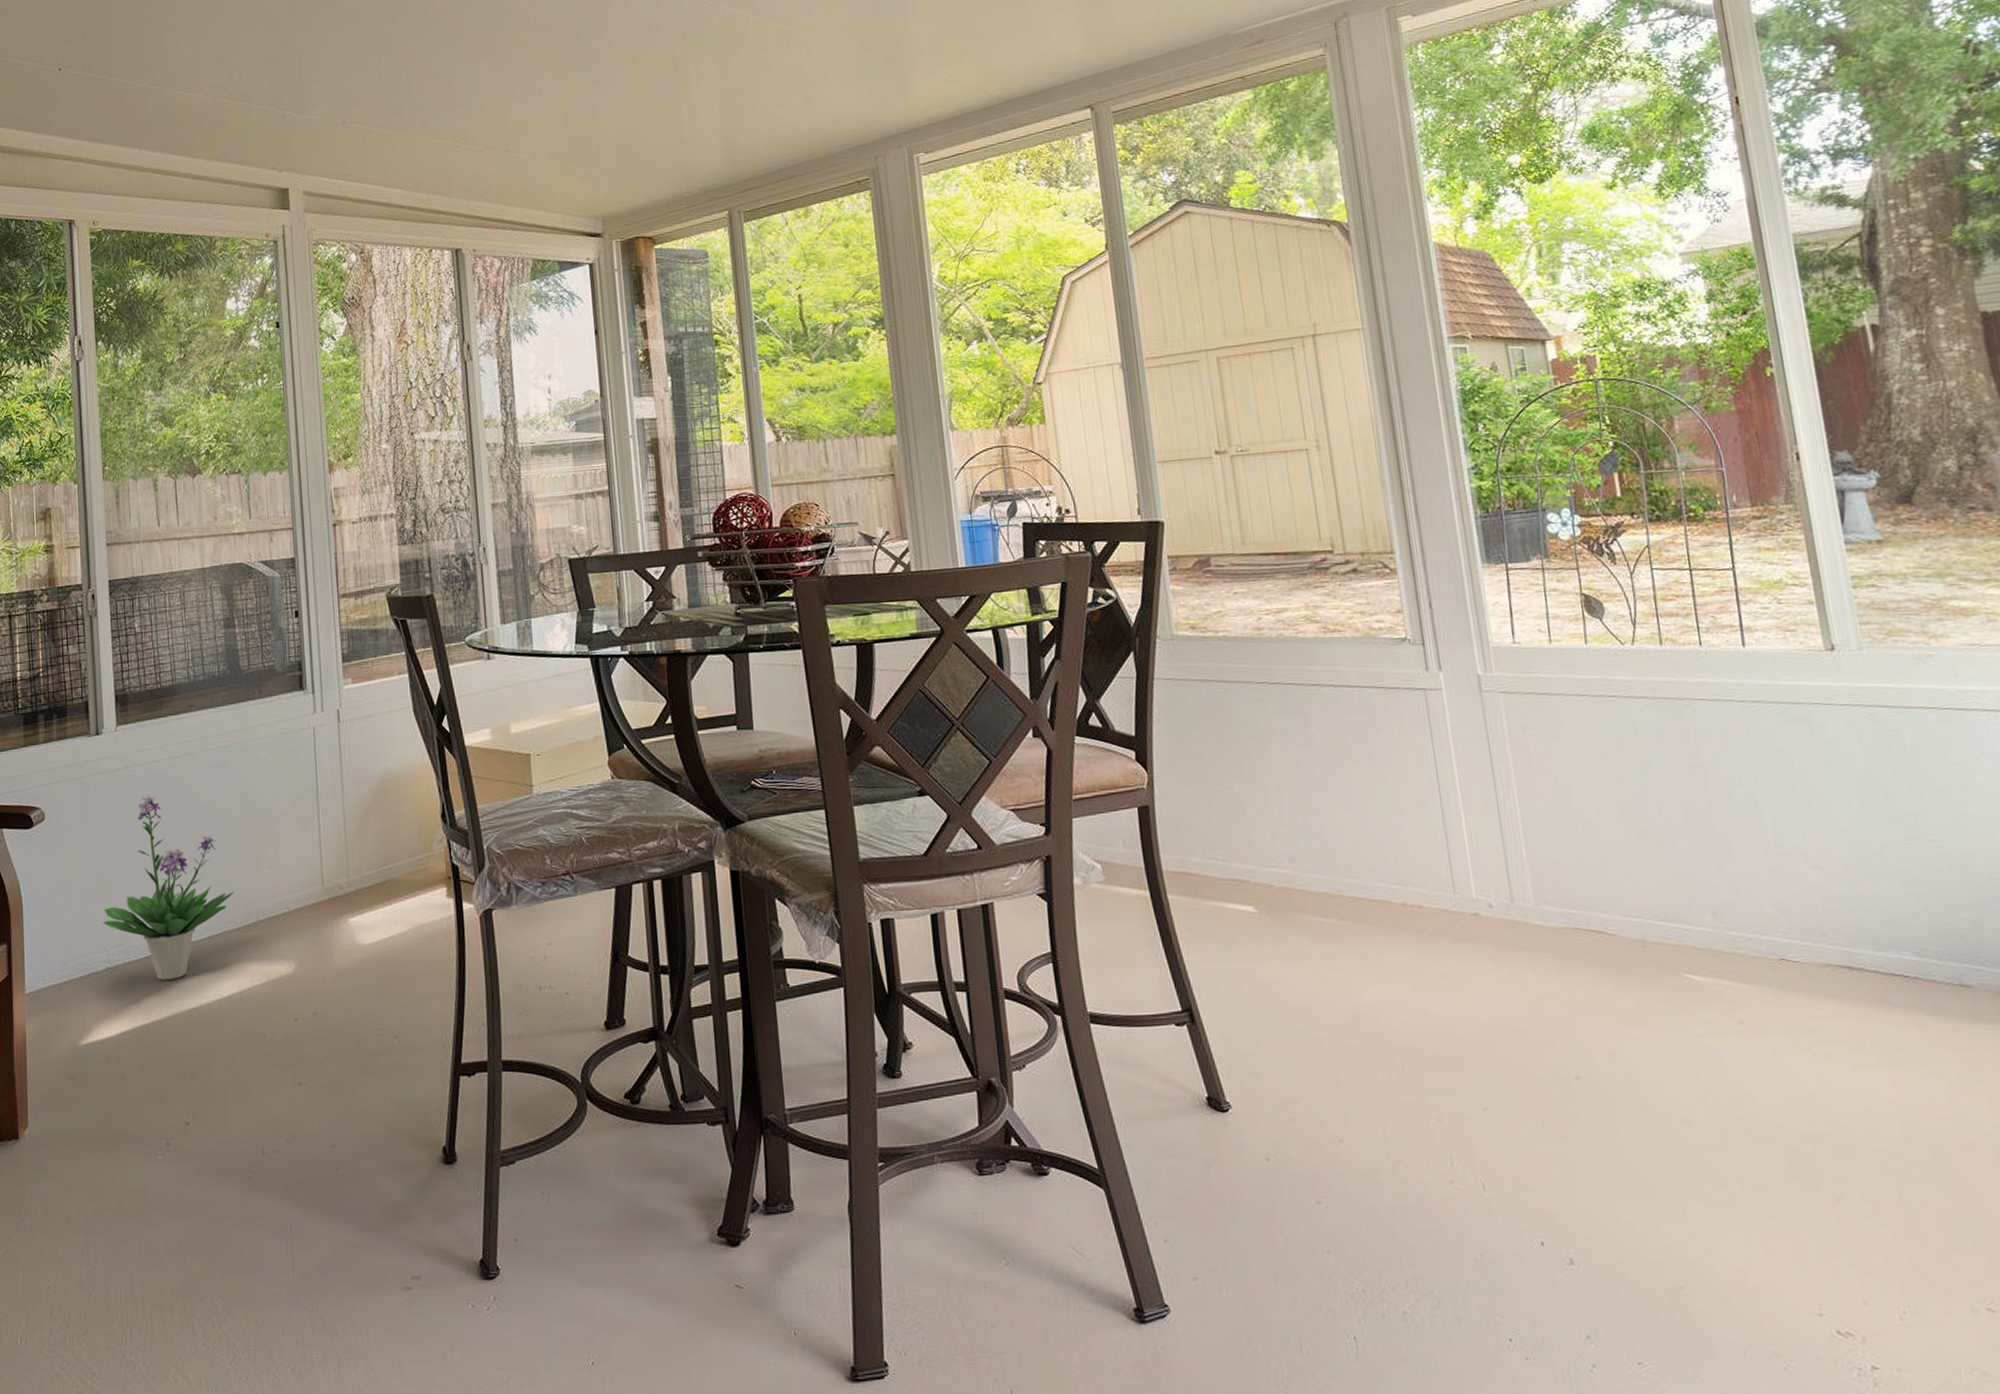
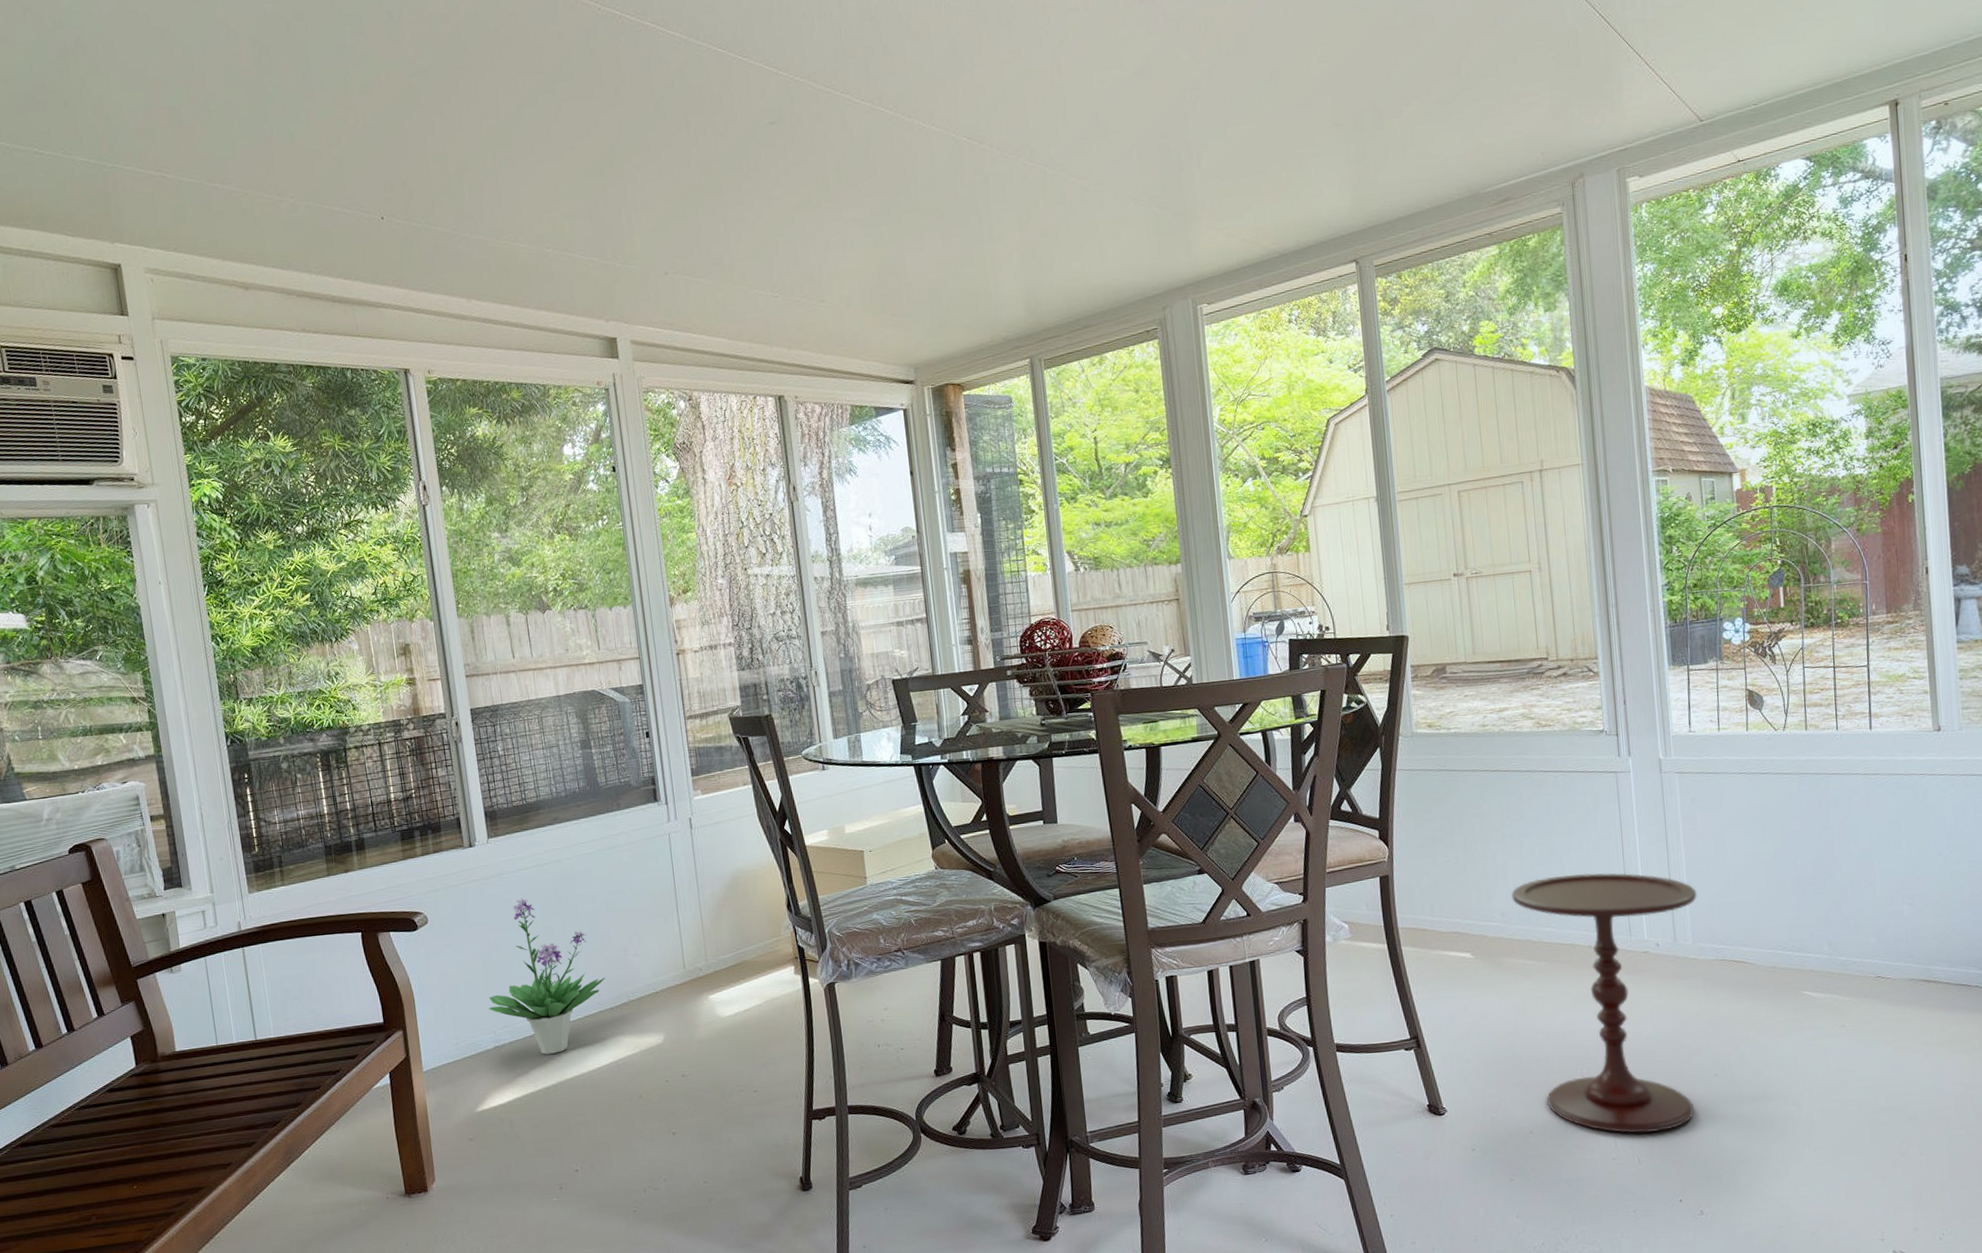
side table: none [1301,812,1552,1150] -> present [1511,873,1698,1133]

